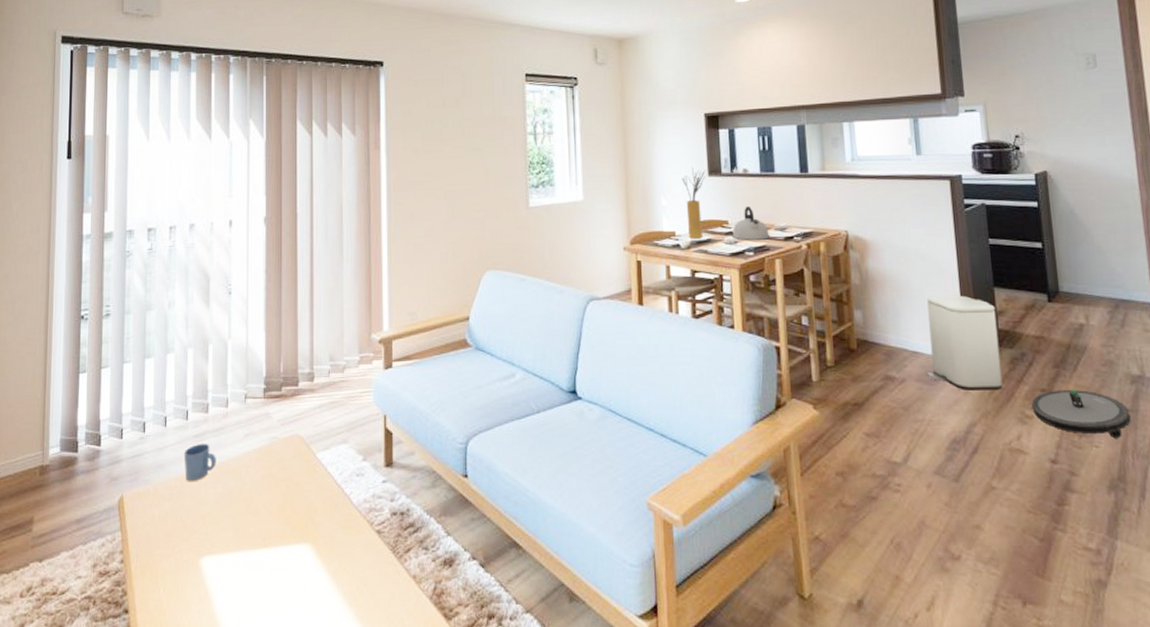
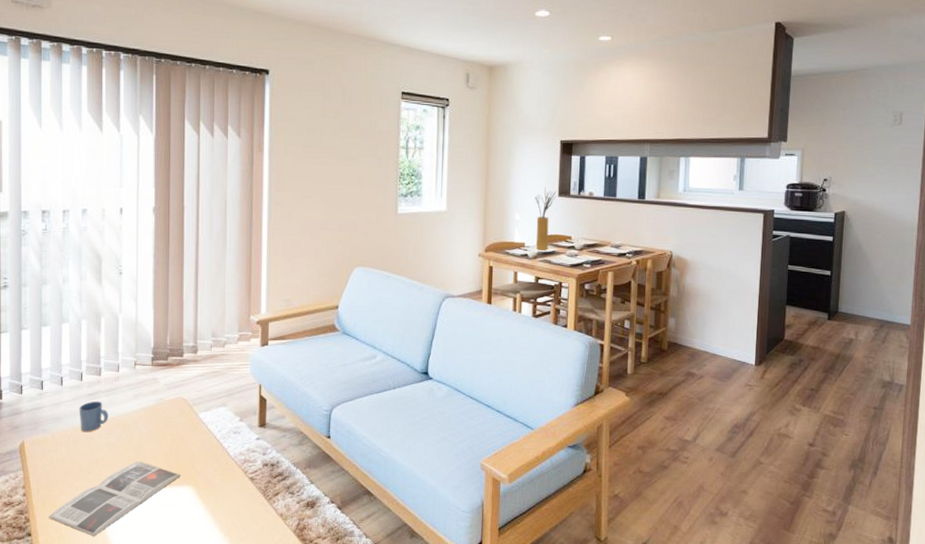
magazine: none [148,515,298,611] -> present [49,461,181,536]
kettle: present [732,207,770,241] -> none [573,225,606,256]
pedal bin: present [926,295,1003,390] -> none [721,309,785,388]
robot vacuum: present [1032,389,1131,439] -> none [801,389,877,430]

